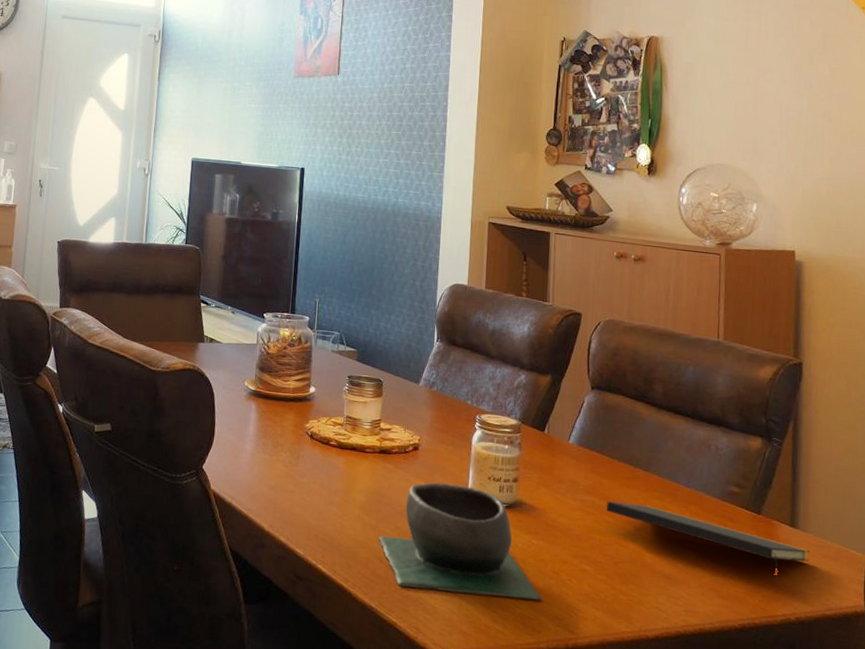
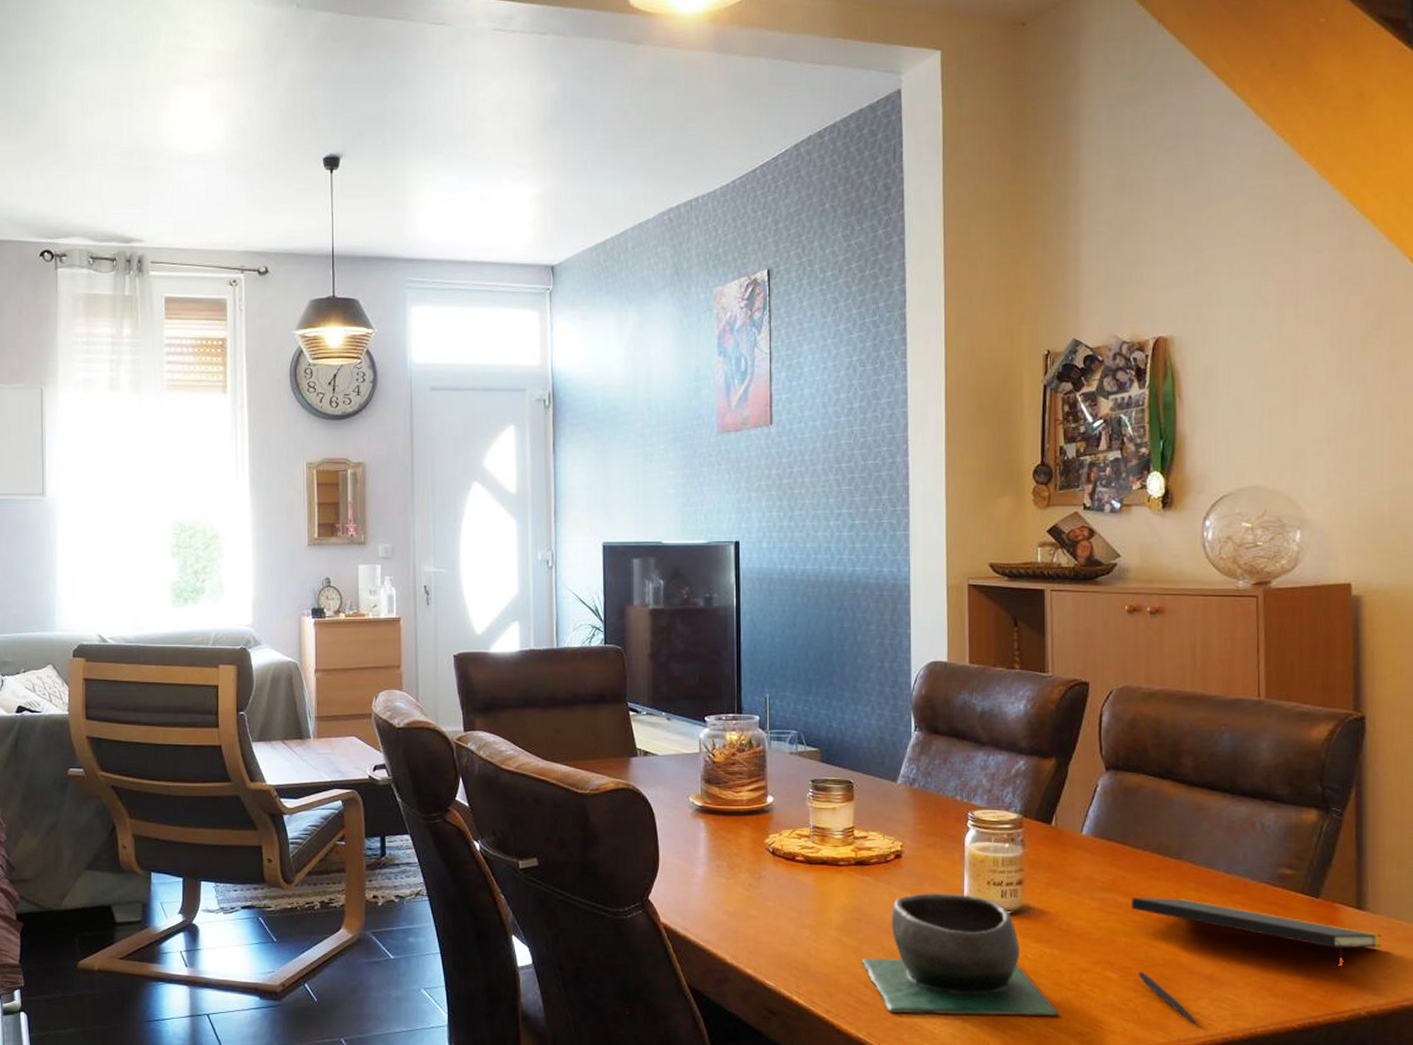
pen: none [609,566,658,619] -> present [1138,971,1199,1026]

